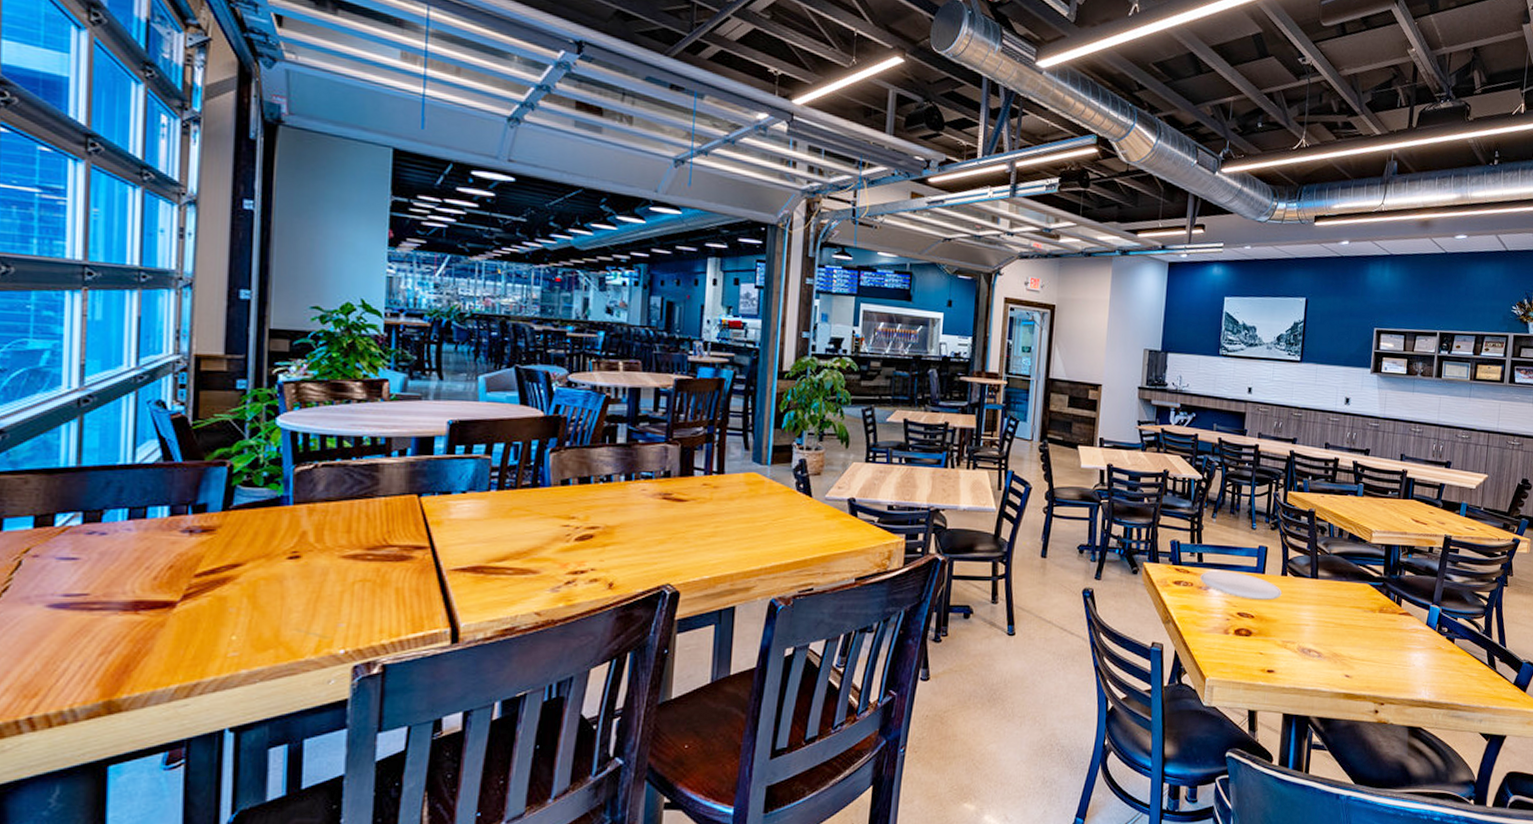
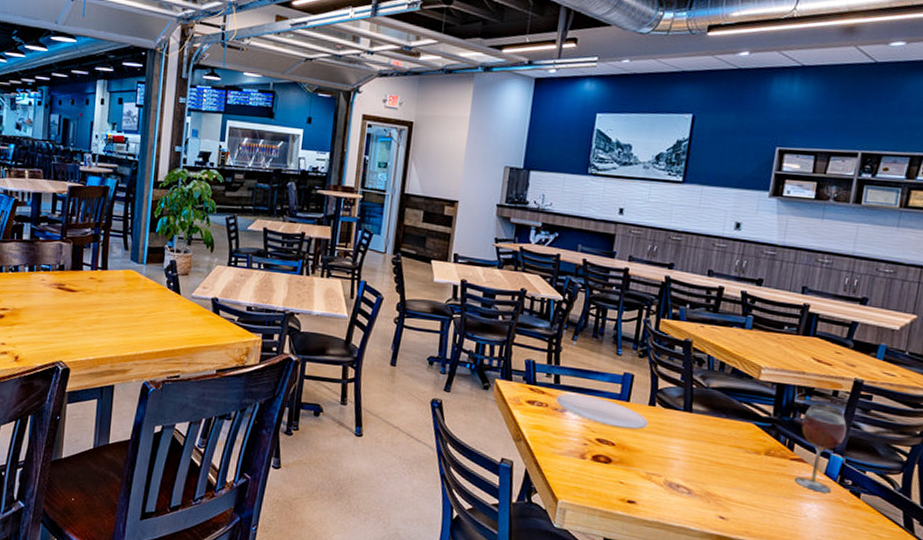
wineglass: none [1403,560,1442,642] -> present [794,403,848,493]

